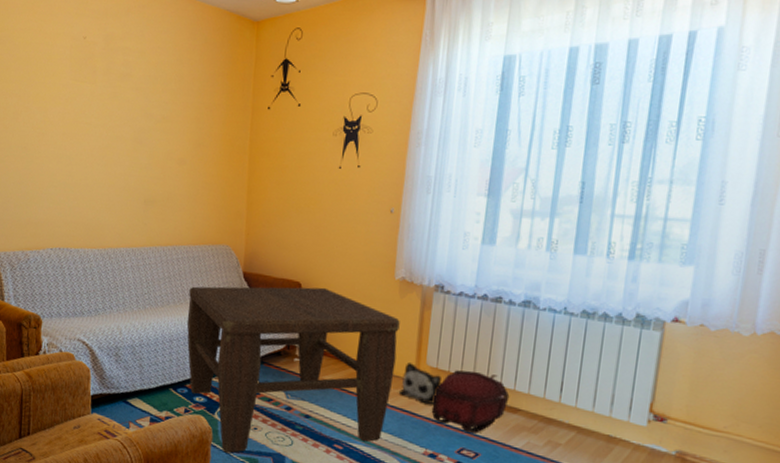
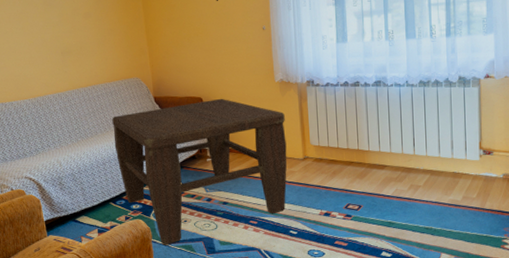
plush toy: present [400,363,442,404] -> none [294,145,325,175]
backpack: present [431,370,510,433] -> none [320,142,377,191]

